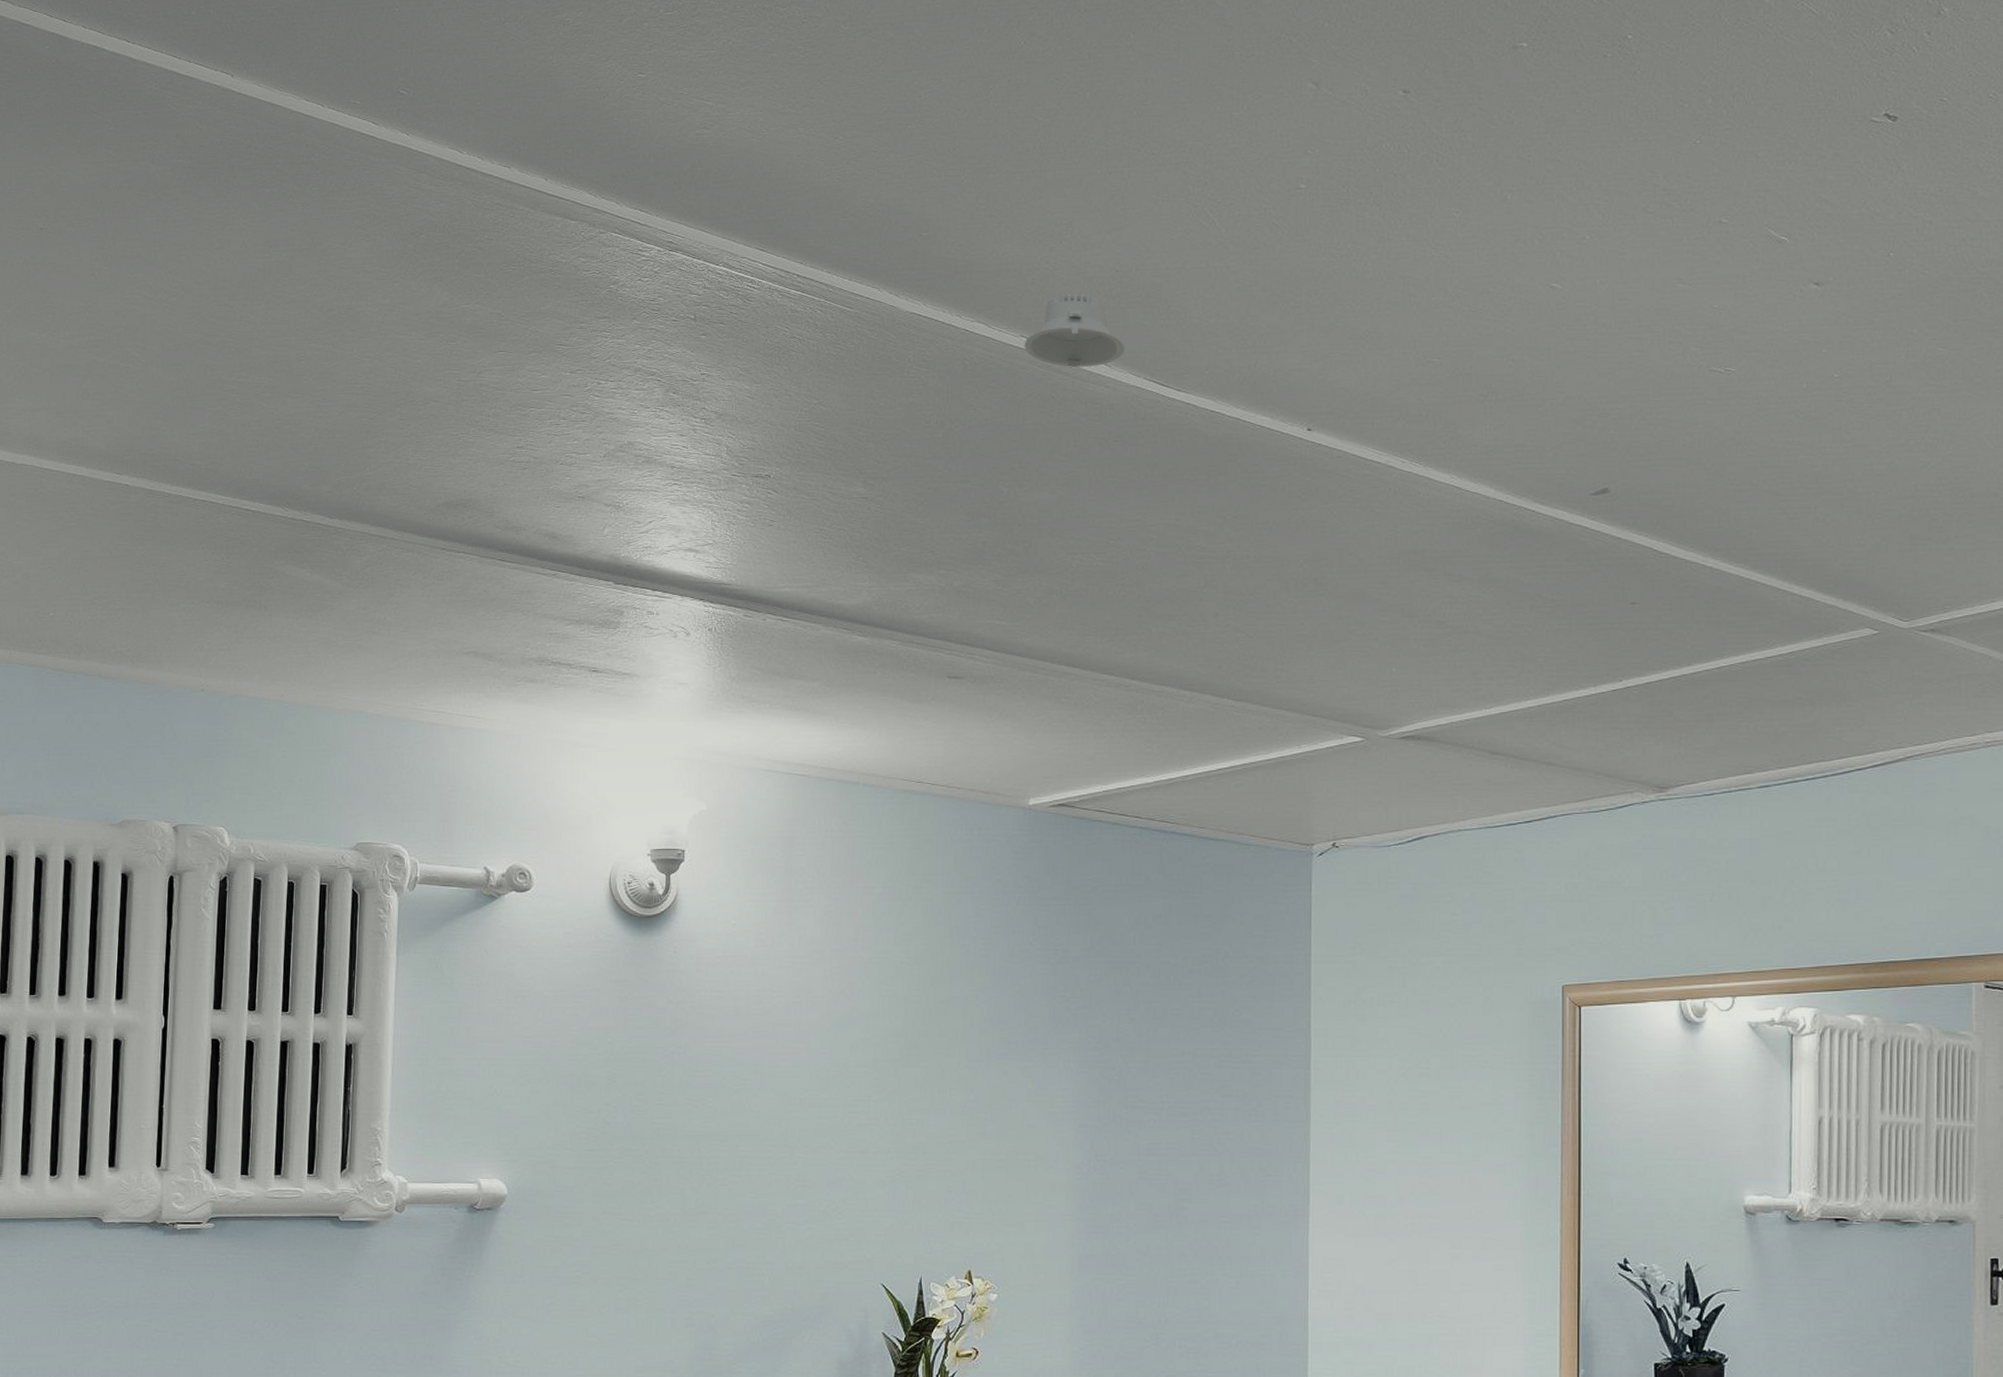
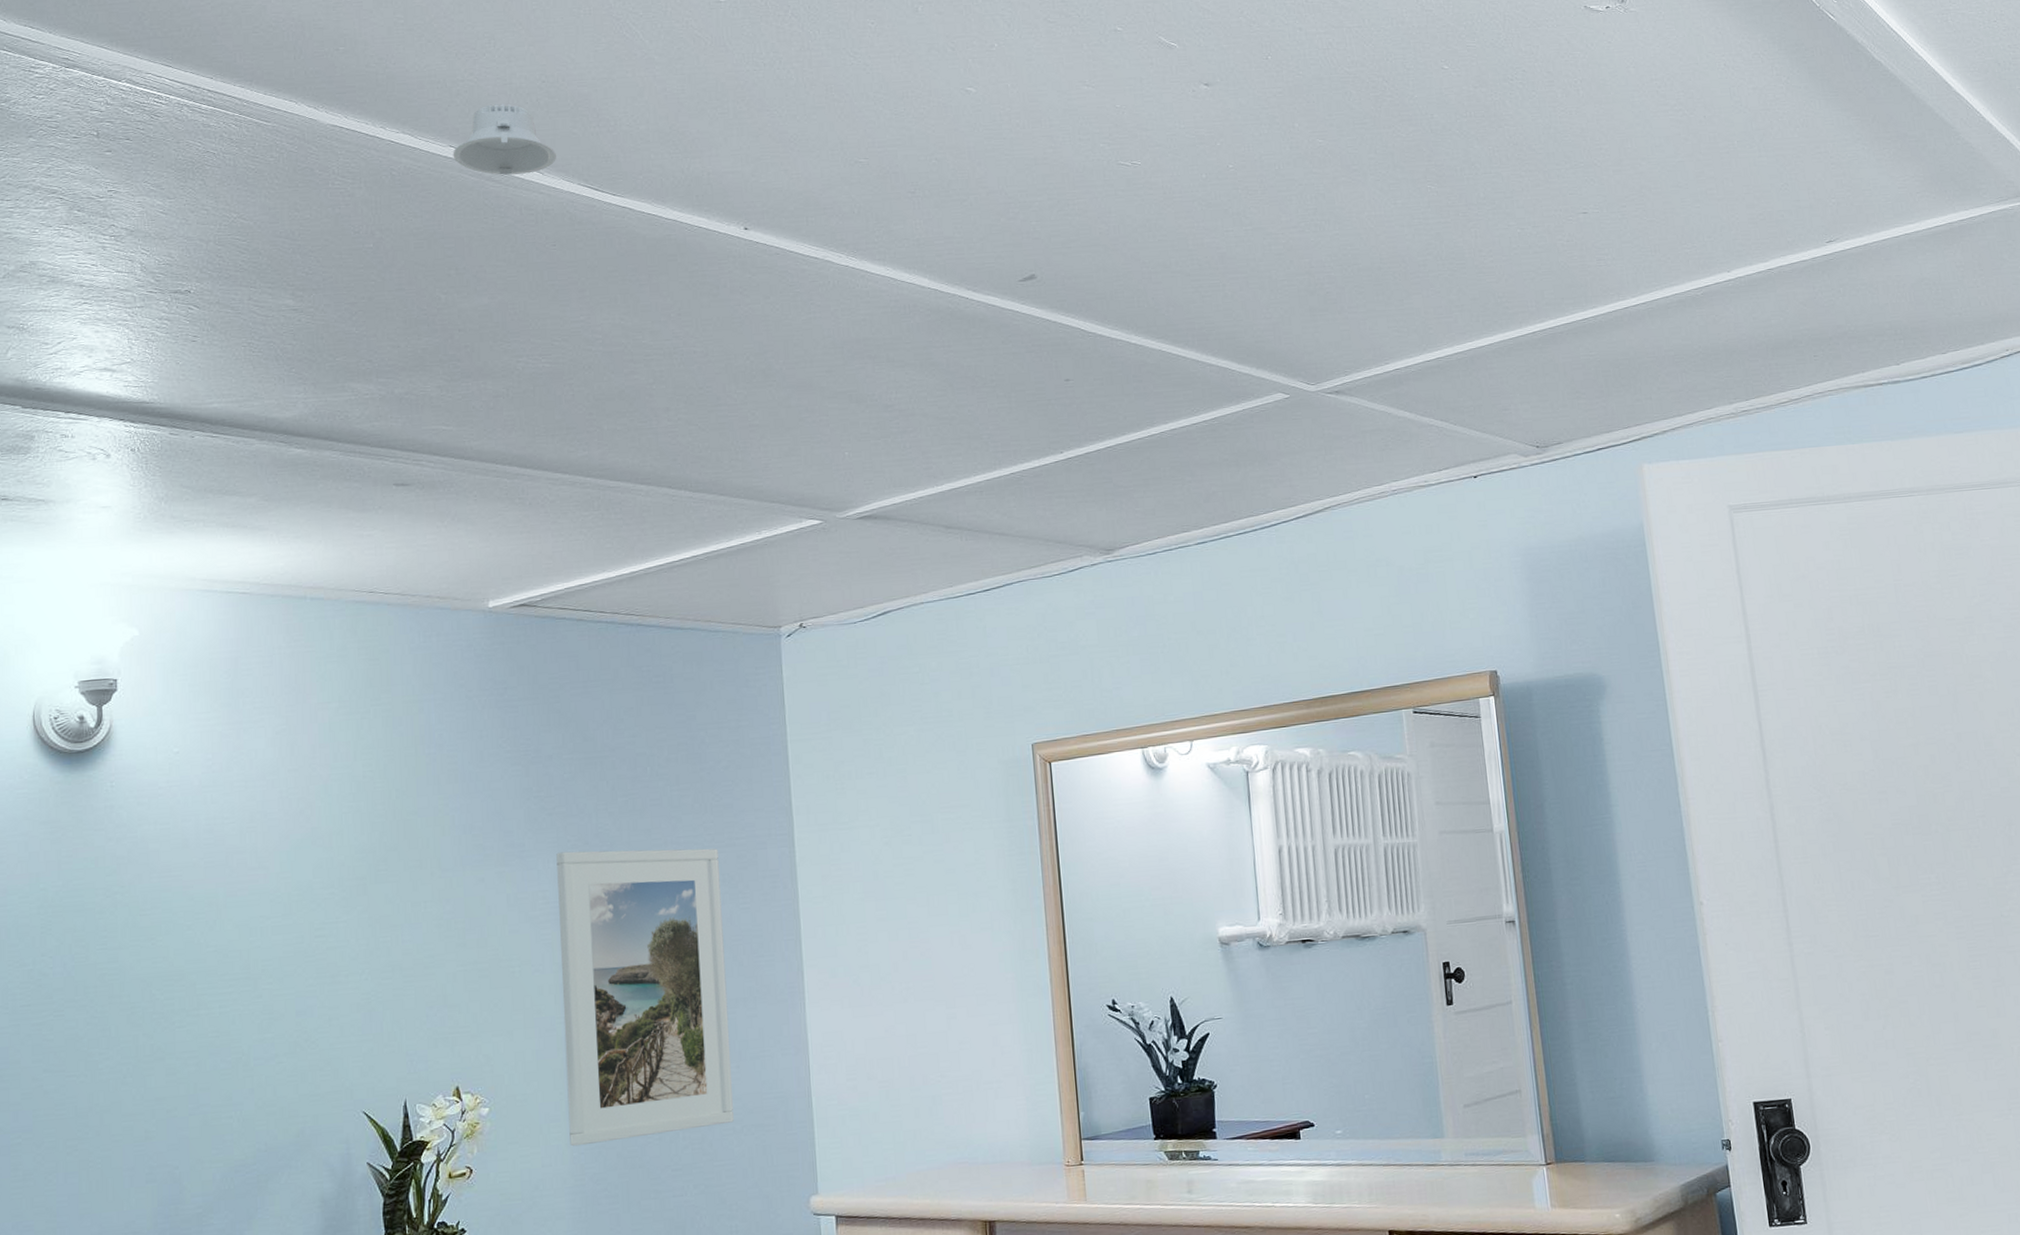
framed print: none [1071,1053,1234,1342] -> present [556,848,734,1147]

